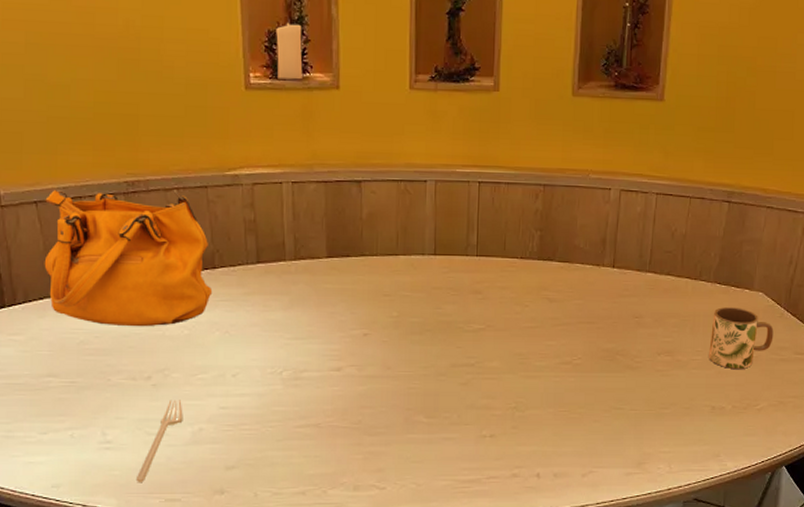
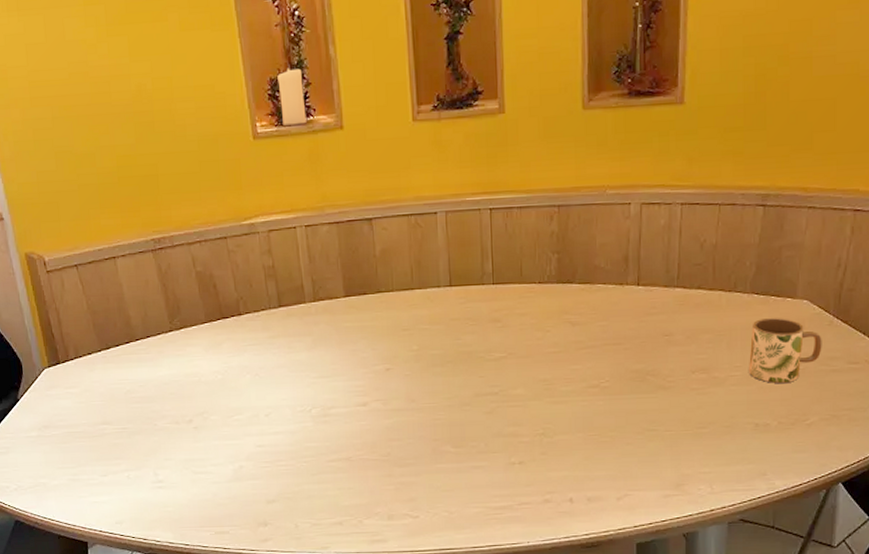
handbag: present [44,190,213,327] -> none [84,243,241,375]
fork: present [135,400,183,482] -> none [187,440,225,517]

